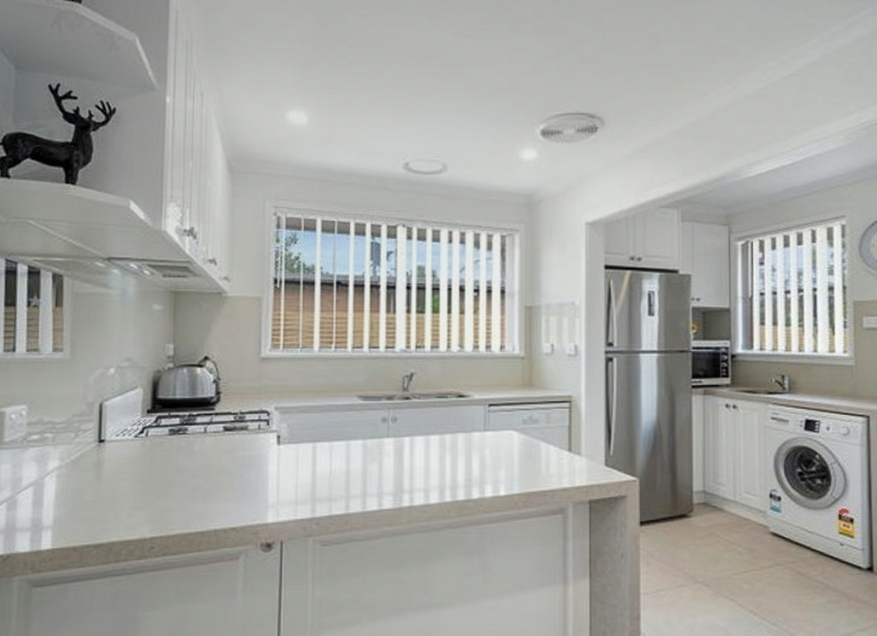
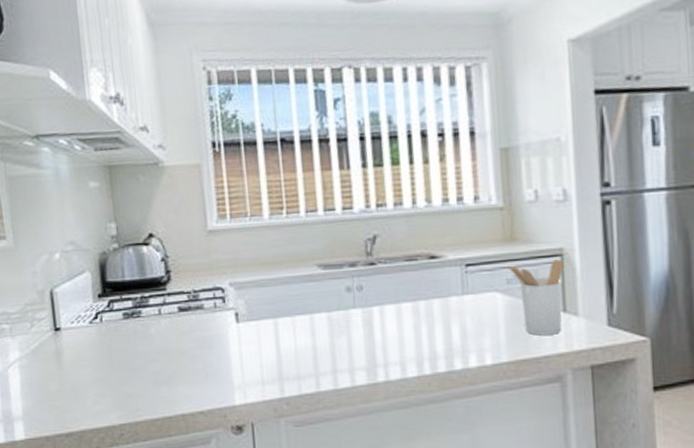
utensil holder: none [524,405,572,471] -> present [507,259,565,336]

